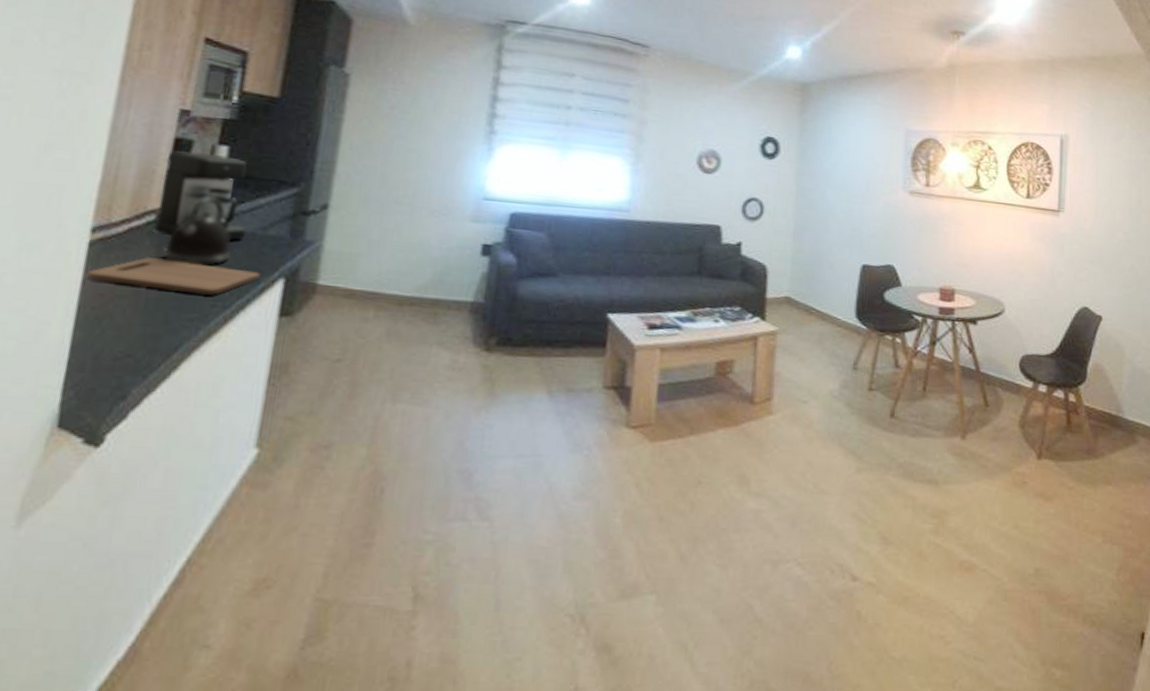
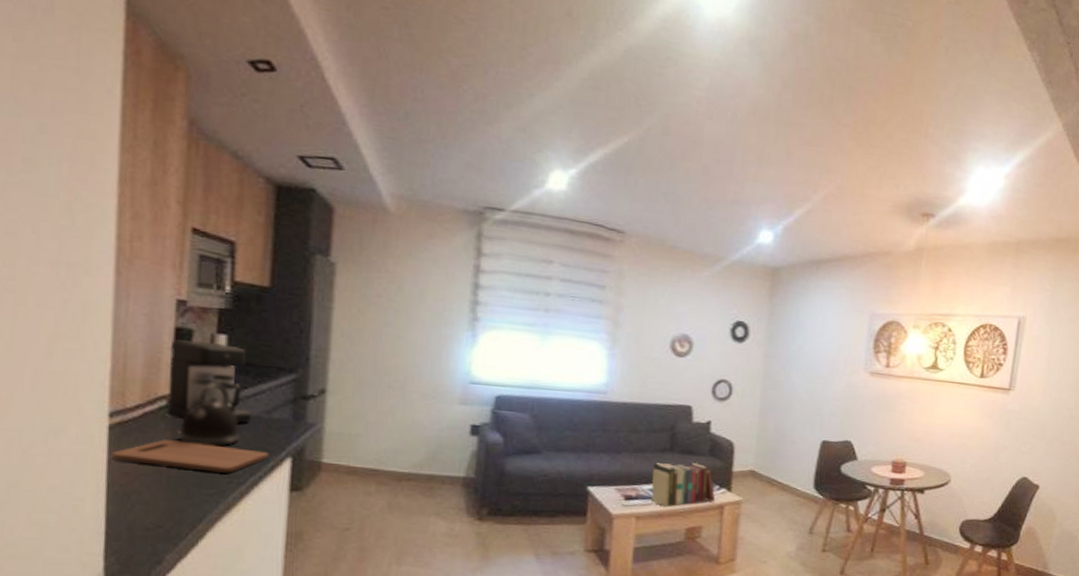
books: none [677,287,749,338] -> present [651,462,716,508]

